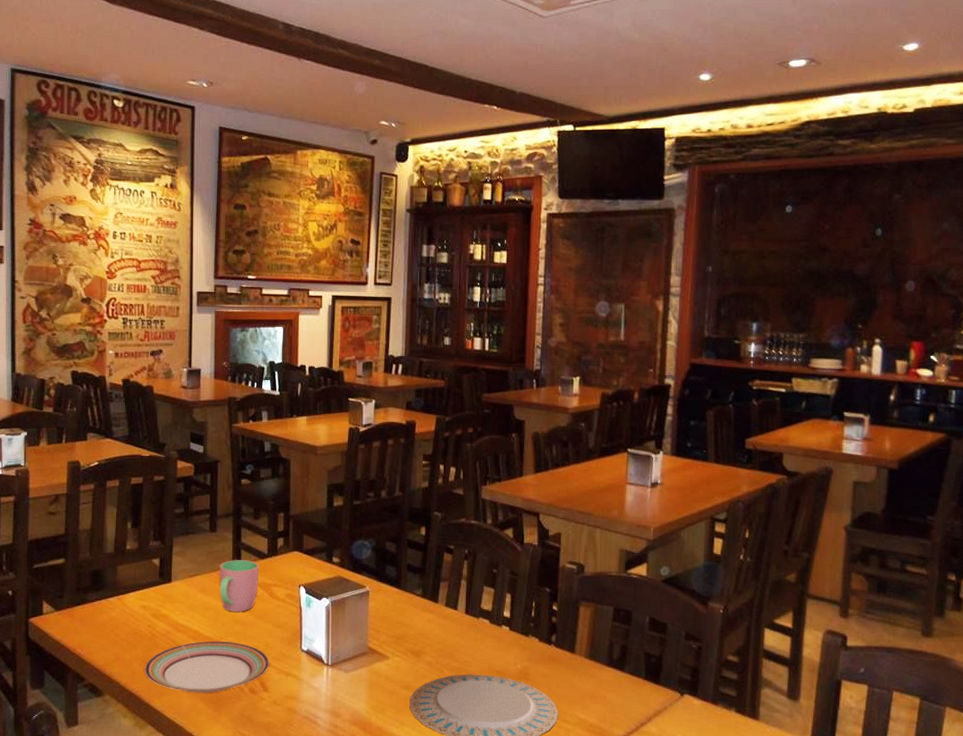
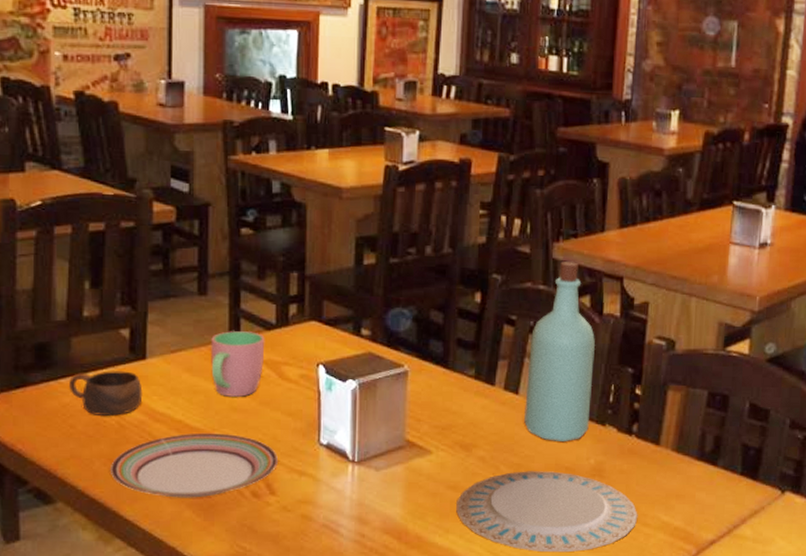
cup: none [116,591,169,627] -> present [69,371,143,416]
bottle: none [462,501,519,650] -> present [524,262,596,443]

